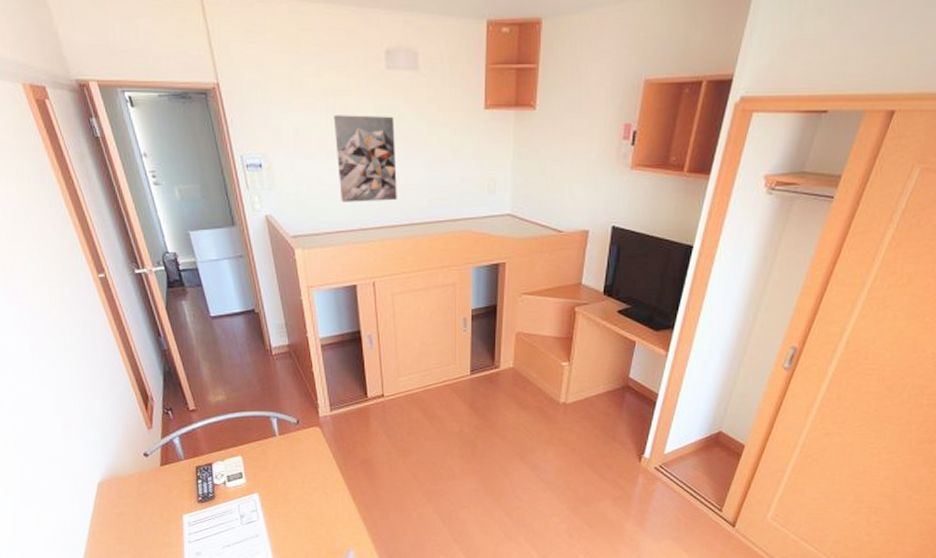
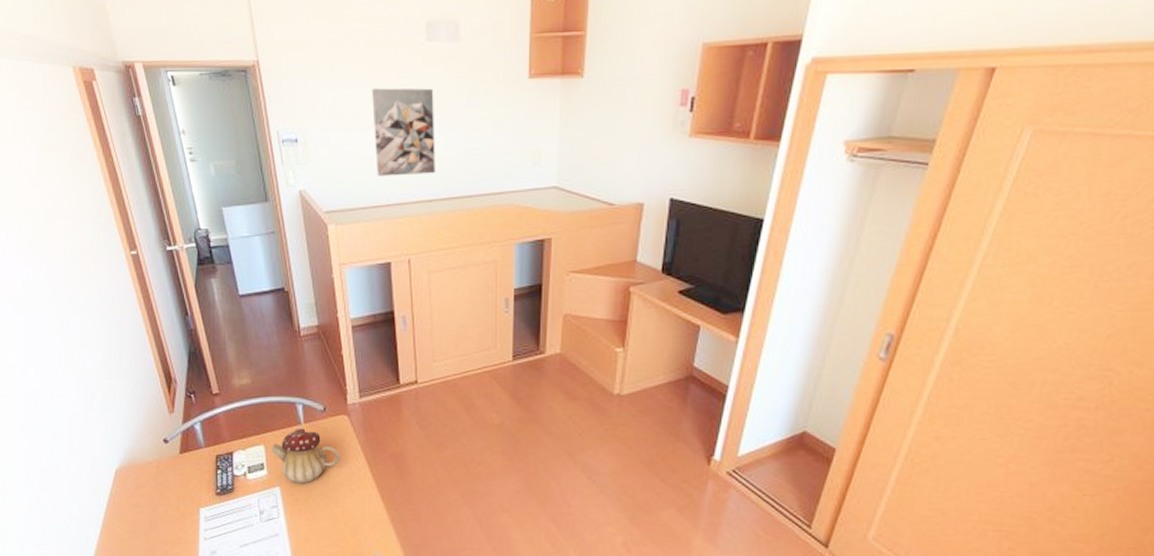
teapot: none [248,439,314,490] -> present [270,428,340,484]

